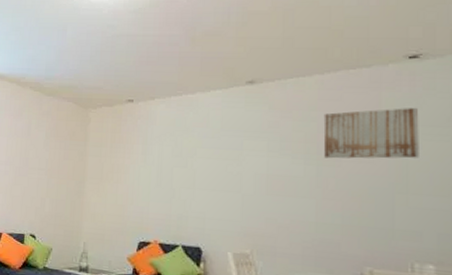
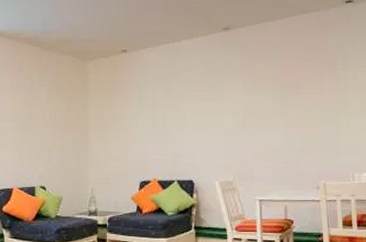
wall art: present [323,107,419,159] -> none [284,44,355,92]

